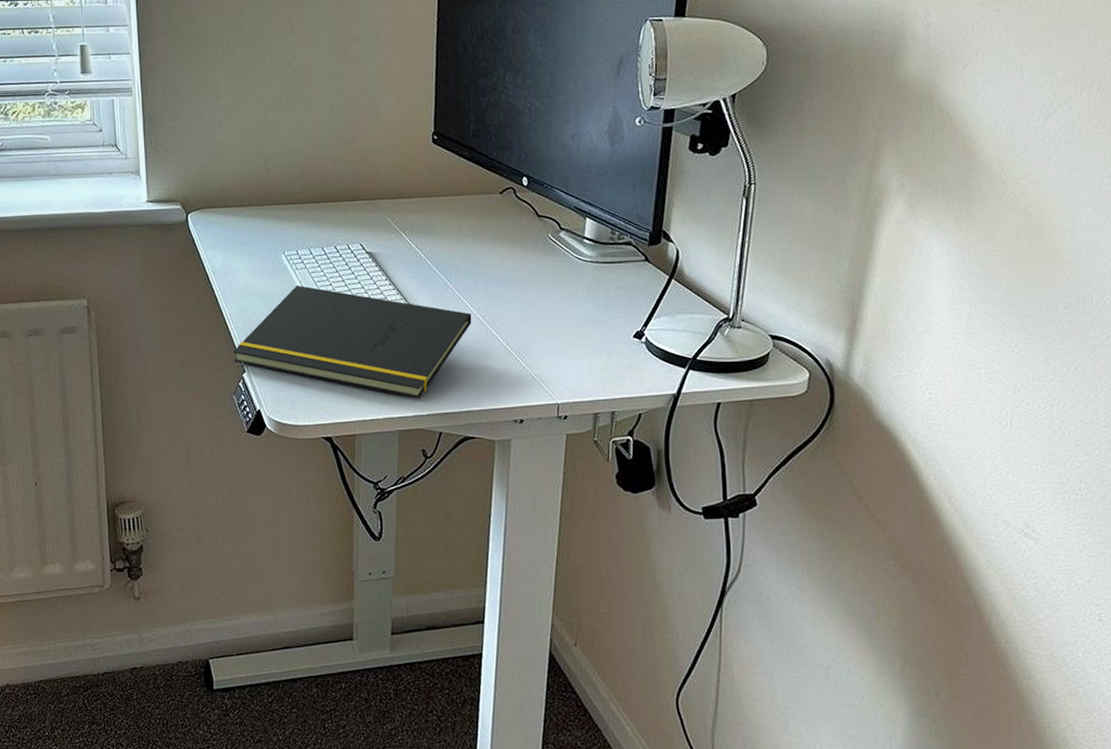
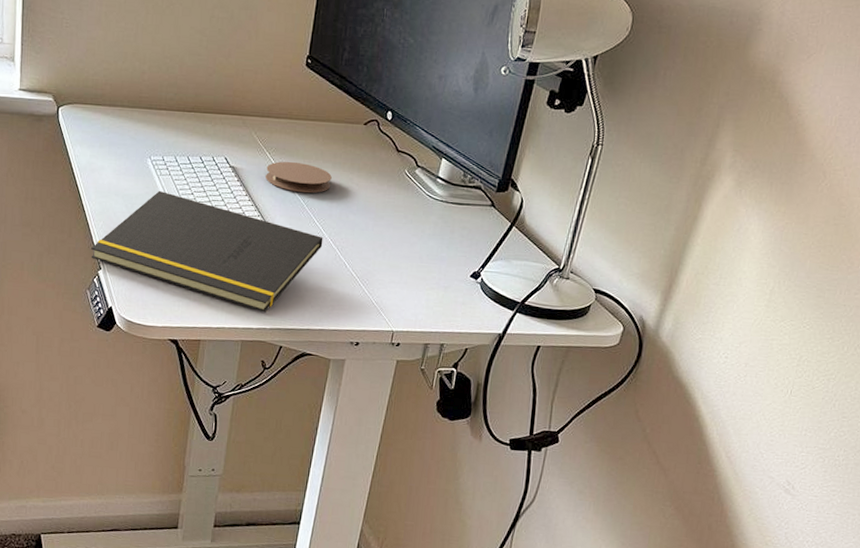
coaster: none [404,239,473,270] -> present [265,161,332,193]

